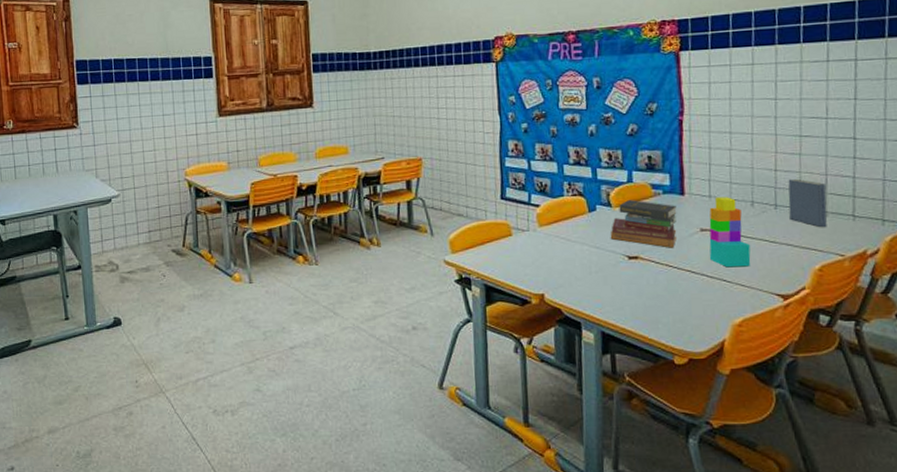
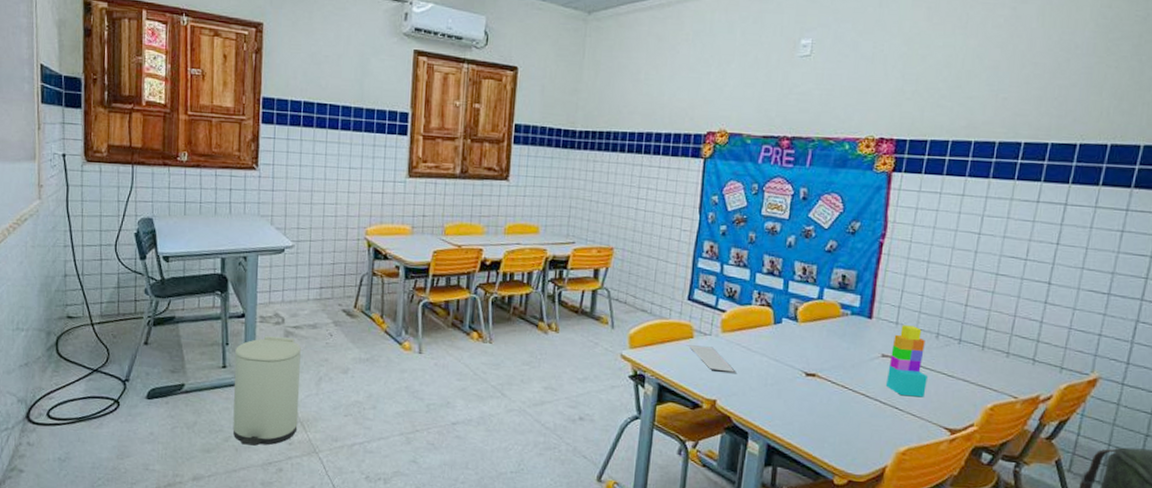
pedal bin: none [76,283,142,393] -> present [233,336,301,446]
paper: none [506,242,561,267] -> present [686,345,738,374]
books: present [610,200,677,248] -> none [791,317,862,370]
book: present [788,178,827,228] -> none [971,315,1012,369]

